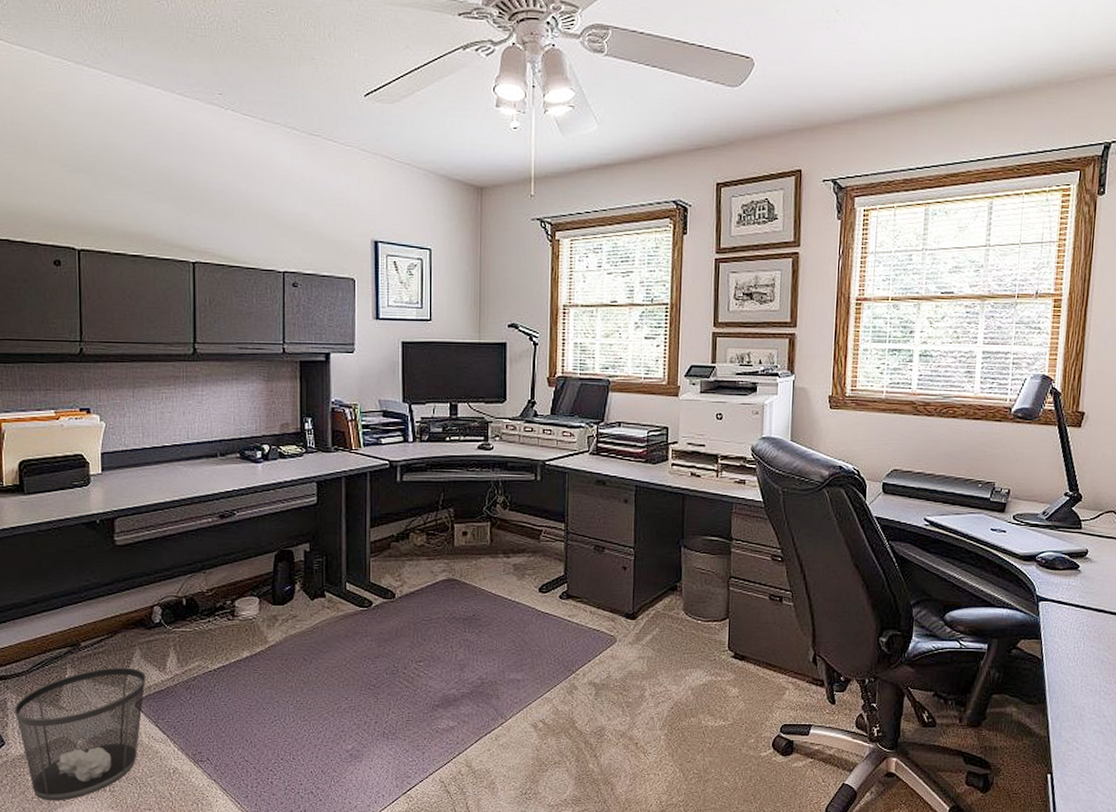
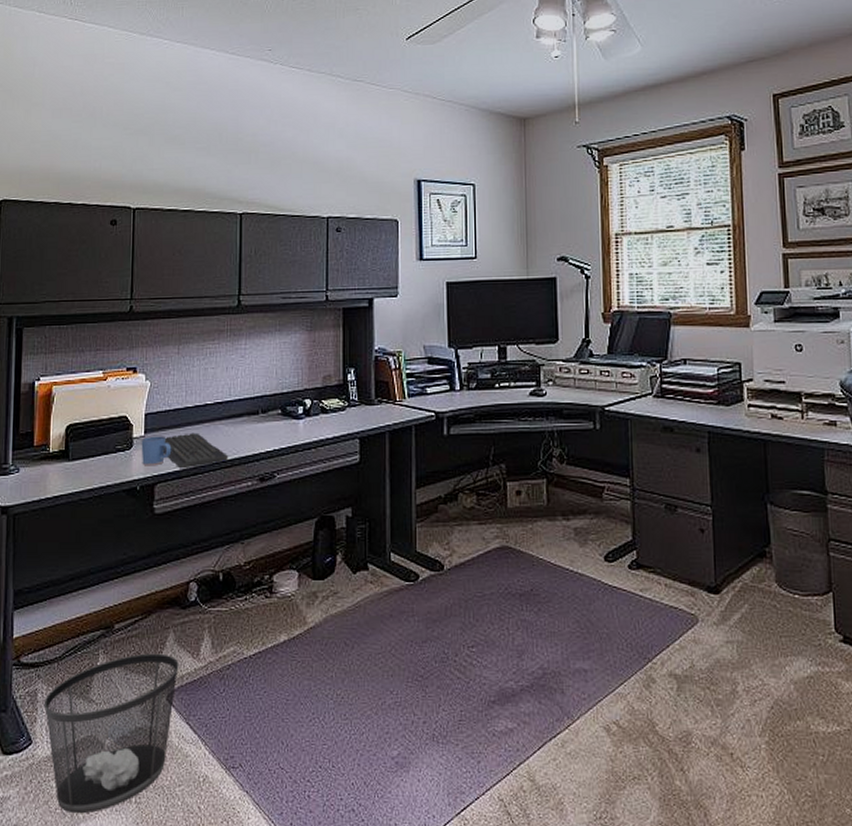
mug: none [98,474,131,502] -> present [141,436,172,466]
computer keyboard: none [122,472,188,505] -> present [164,432,228,469]

